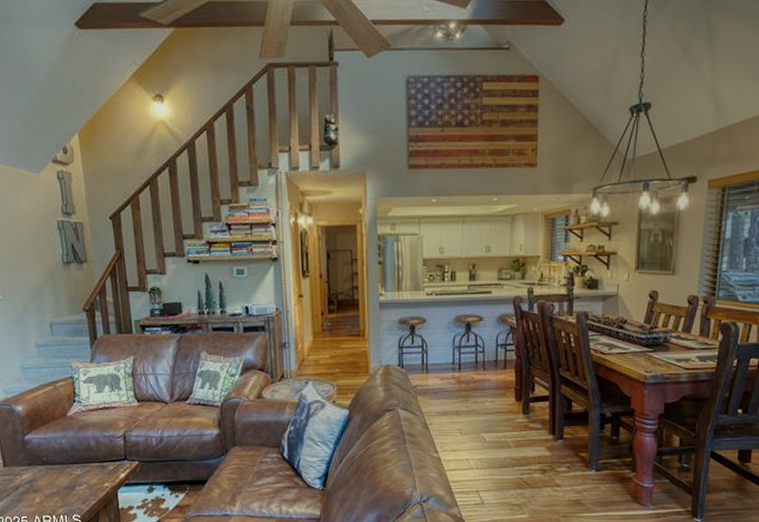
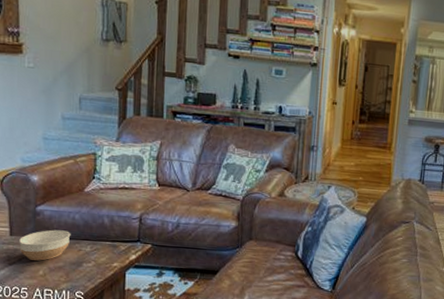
bowl: none [12,456,61,489] -> present [18,229,71,261]

